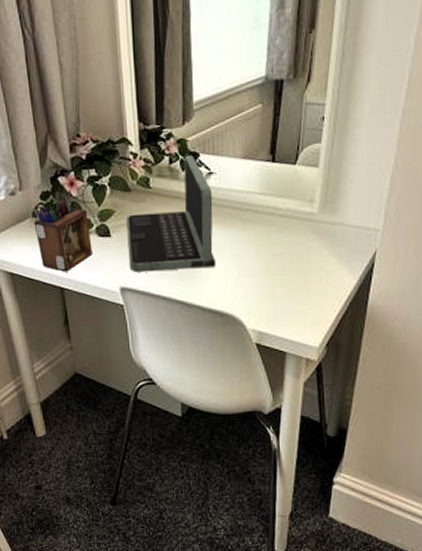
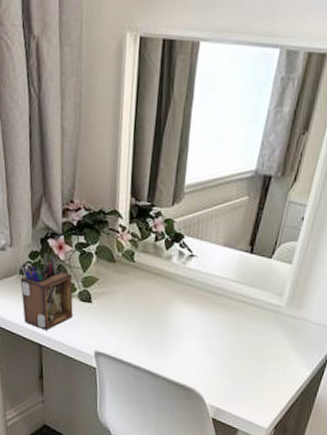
laptop: present [127,154,216,272] -> none [105,235,192,344]

